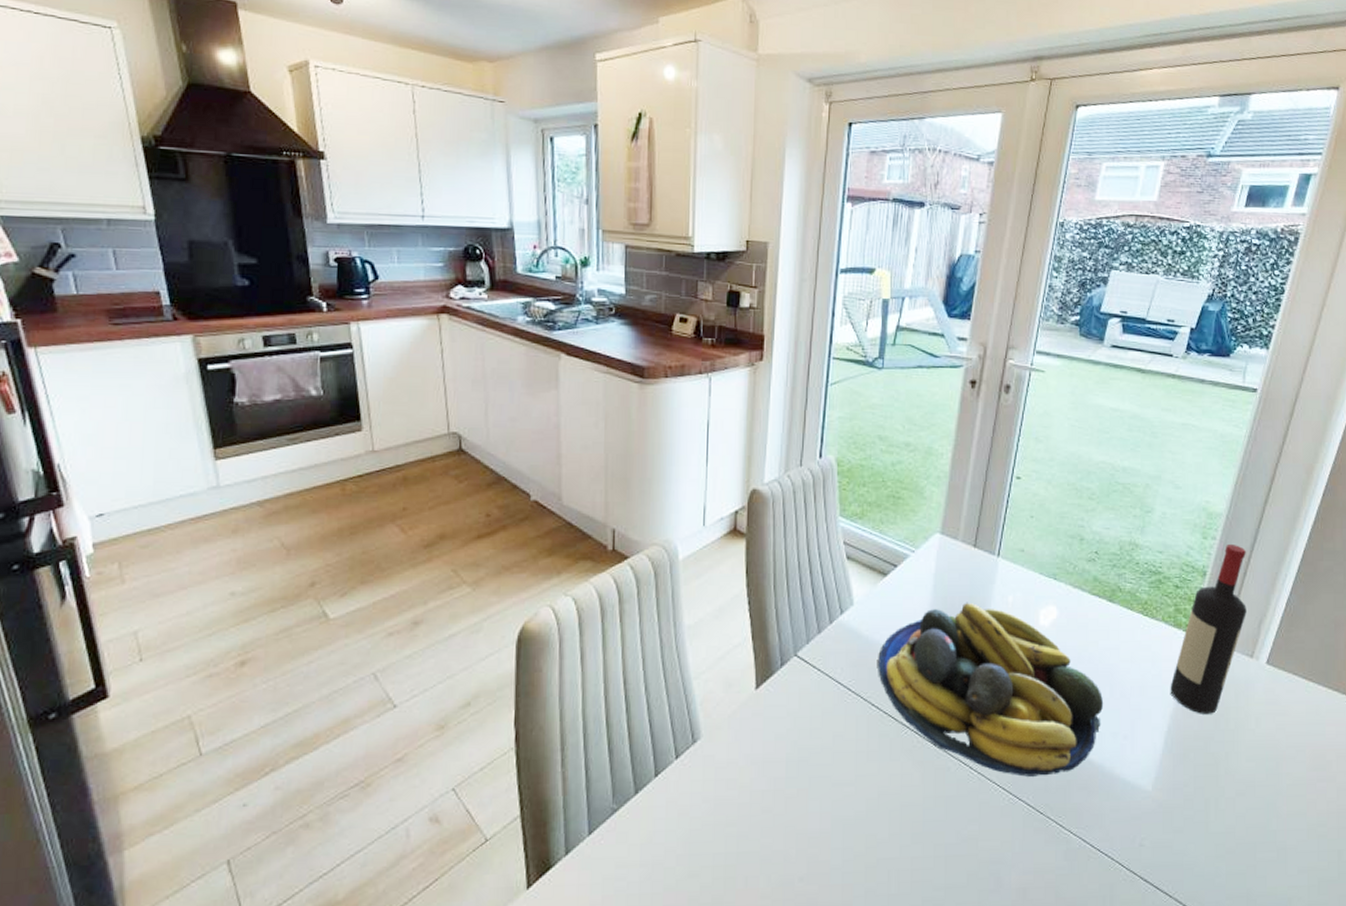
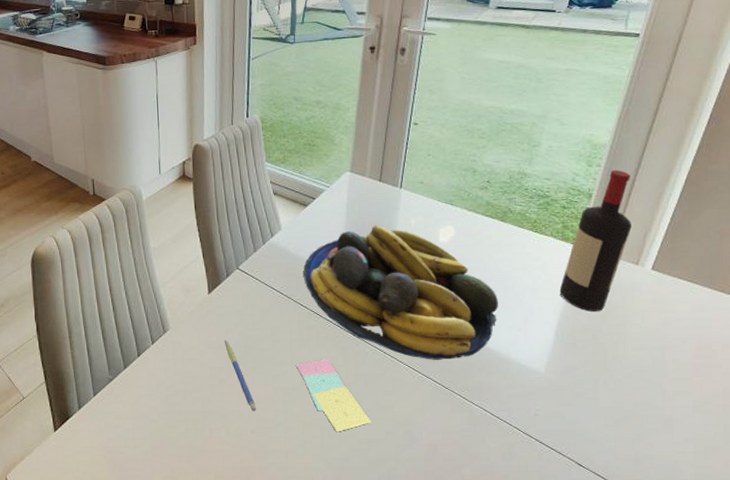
pen: none [772,751,807,851] -> present [225,339,256,411]
sticky notes: none [862,776,950,876] -> present [296,358,371,432]

